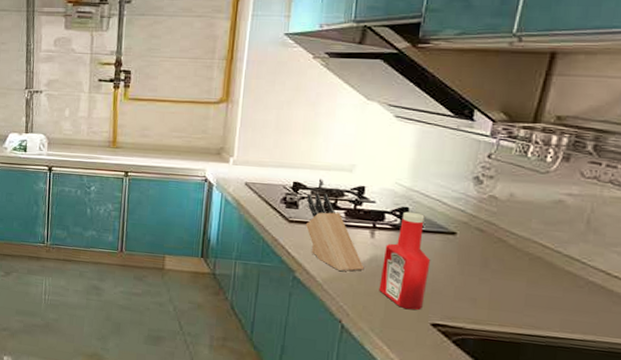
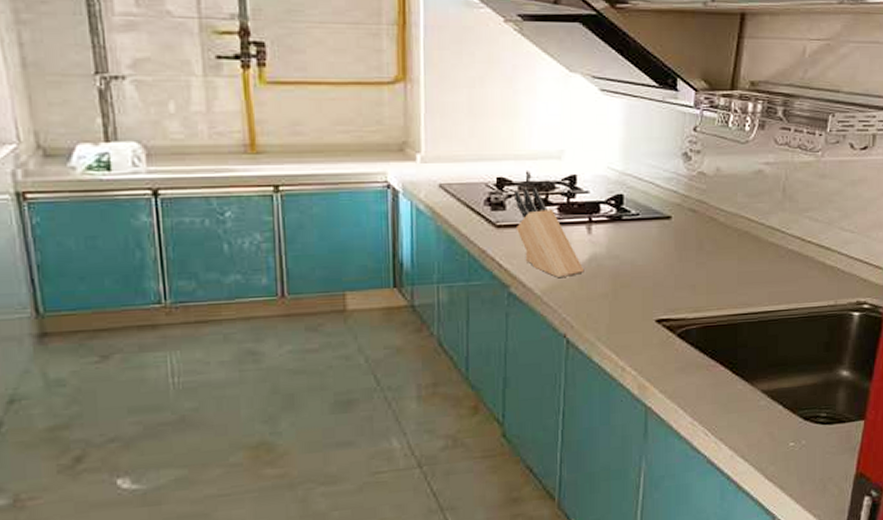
ketchup bottle: present [379,211,431,310] -> none [602,198,650,309]

